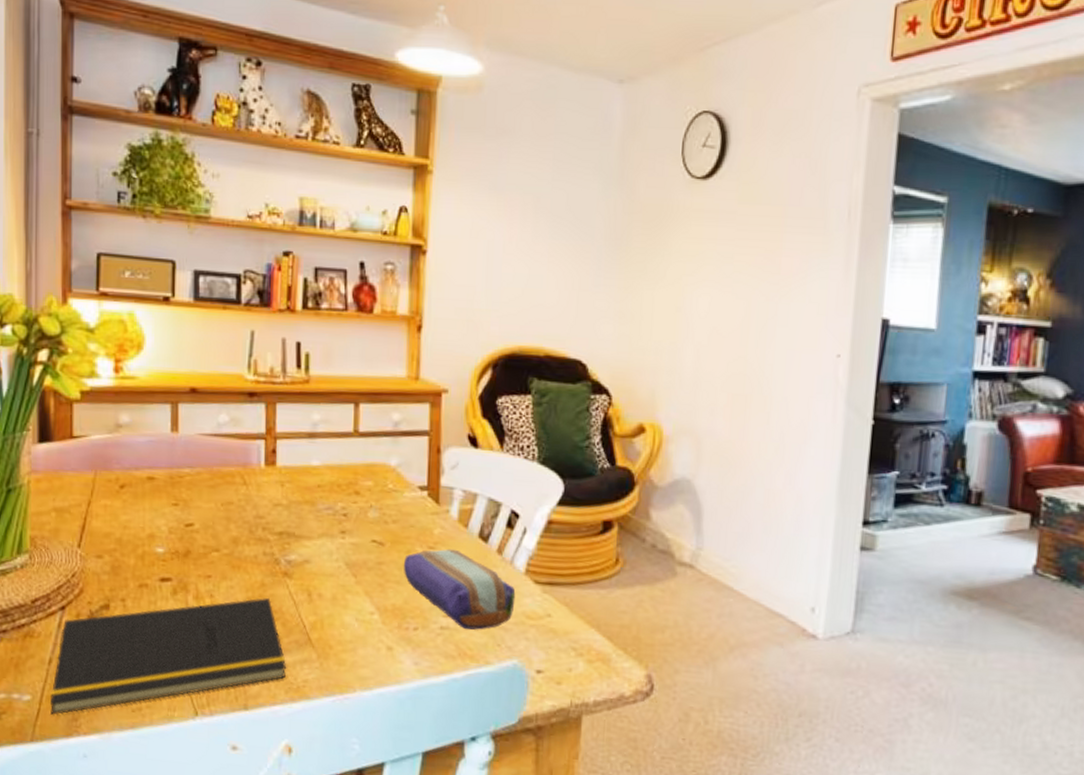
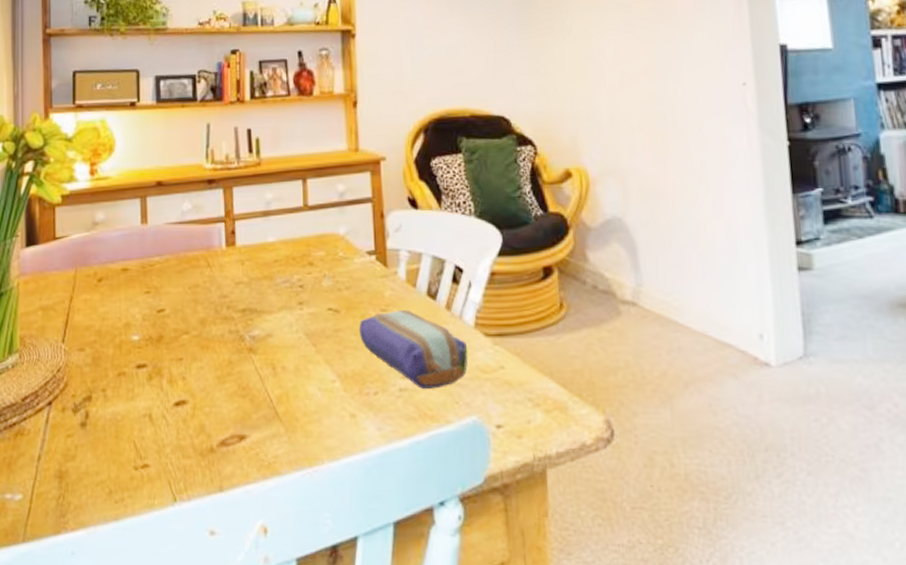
notepad: present [50,597,287,716] -> none [40,374,258,513]

